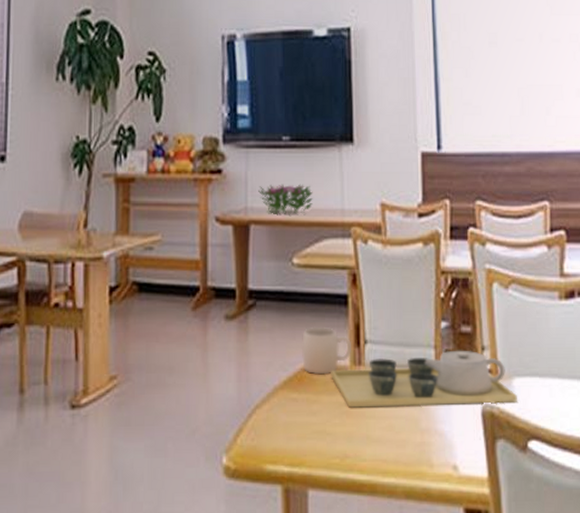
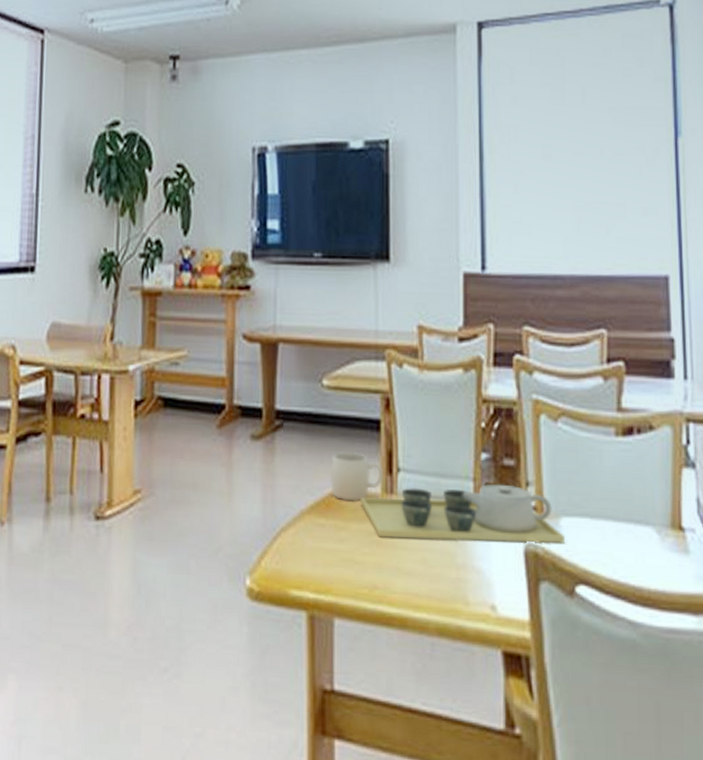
flower arrangement: present [258,184,313,215] -> none [288,302,345,335]

